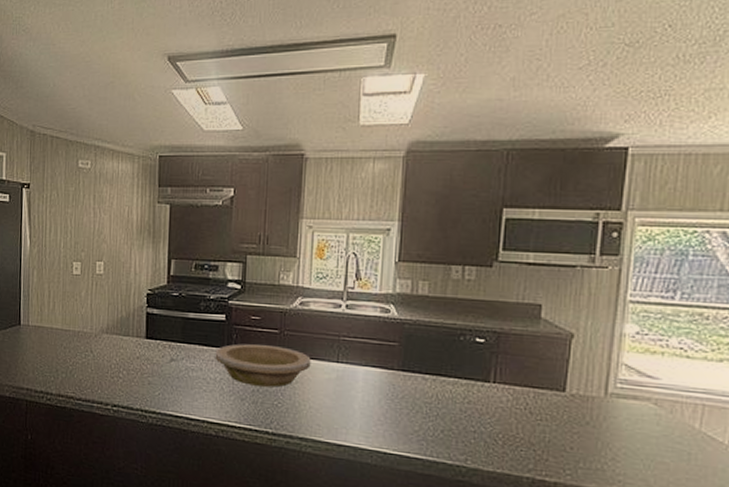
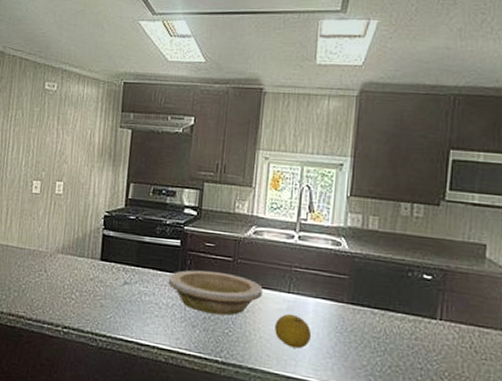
fruit: none [324,383,362,417] -> present [275,313,312,349]

